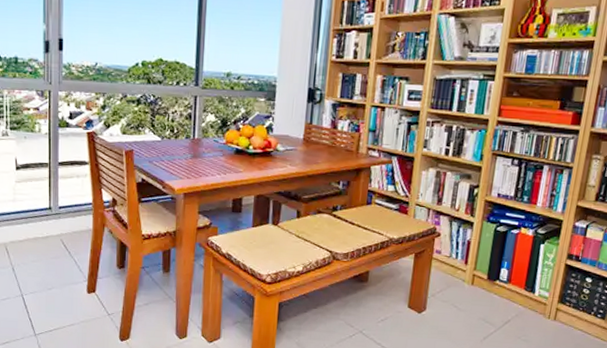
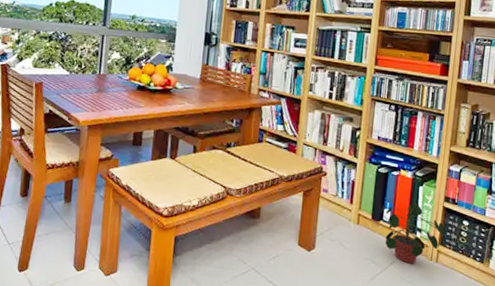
potted plant: none [496,260,567,323] -> present [380,202,446,264]

